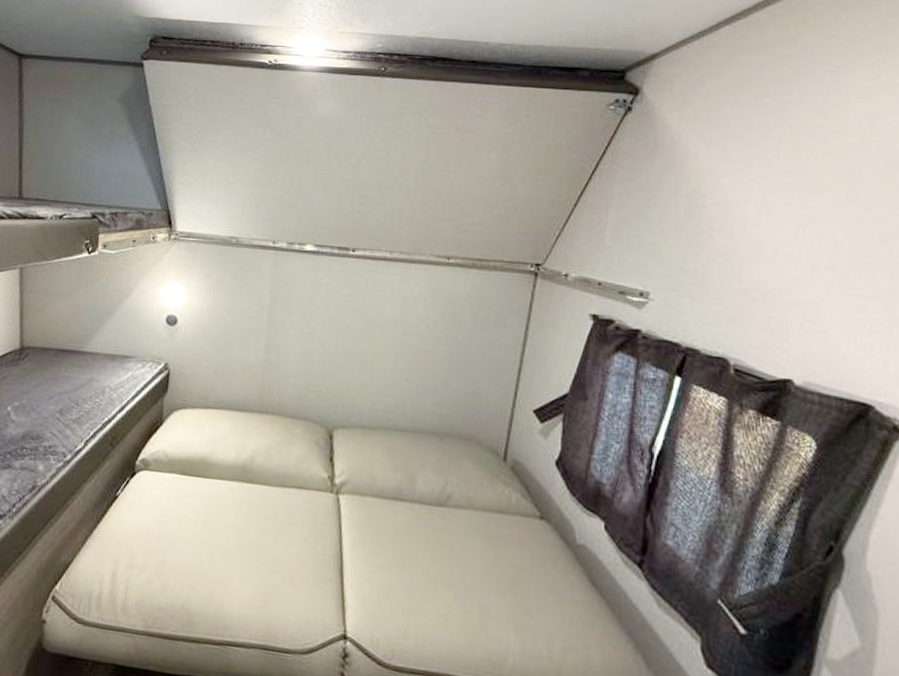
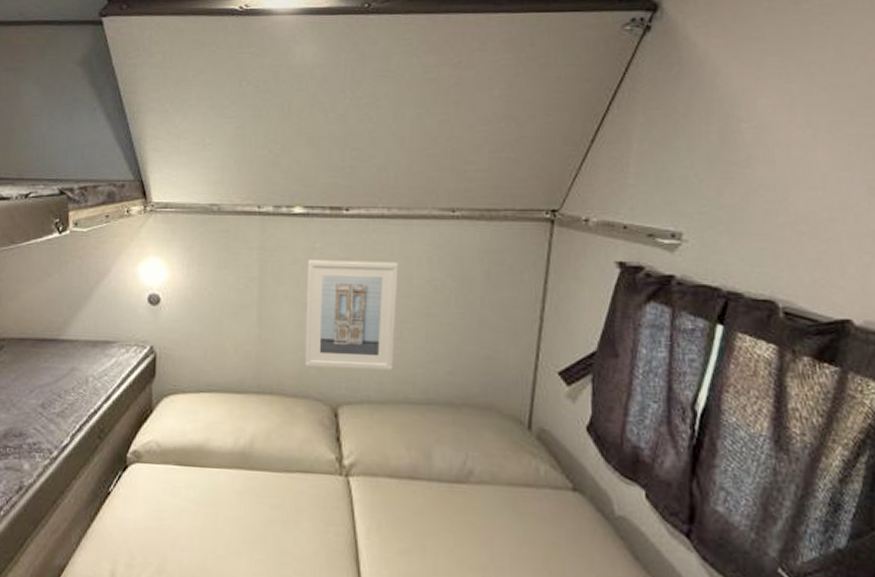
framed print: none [305,293,397,399] -> present [304,260,398,370]

